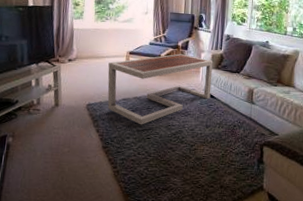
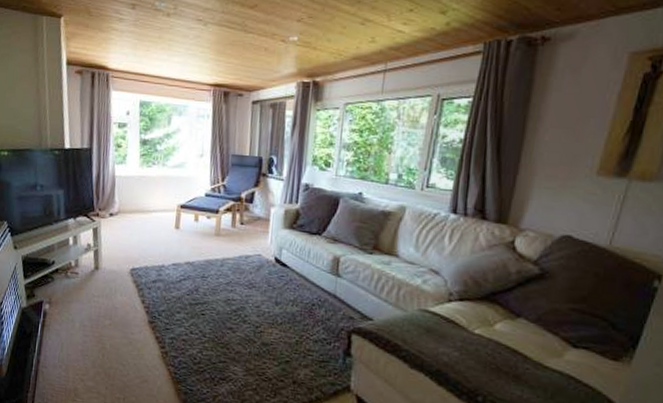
coffee table: present [107,54,213,125] -> none [154,208,287,298]

